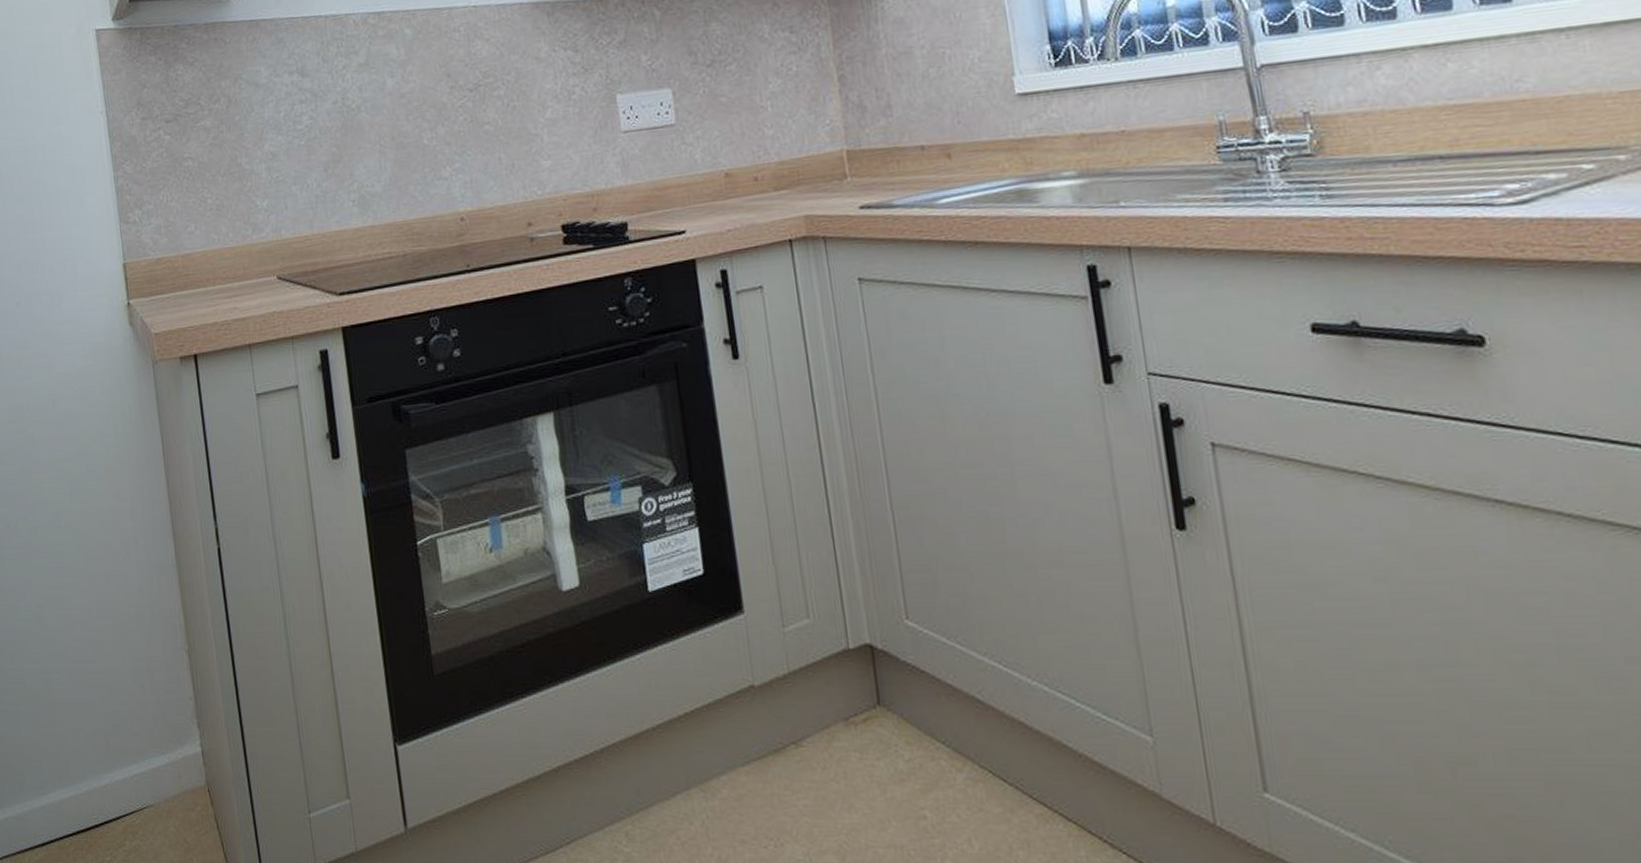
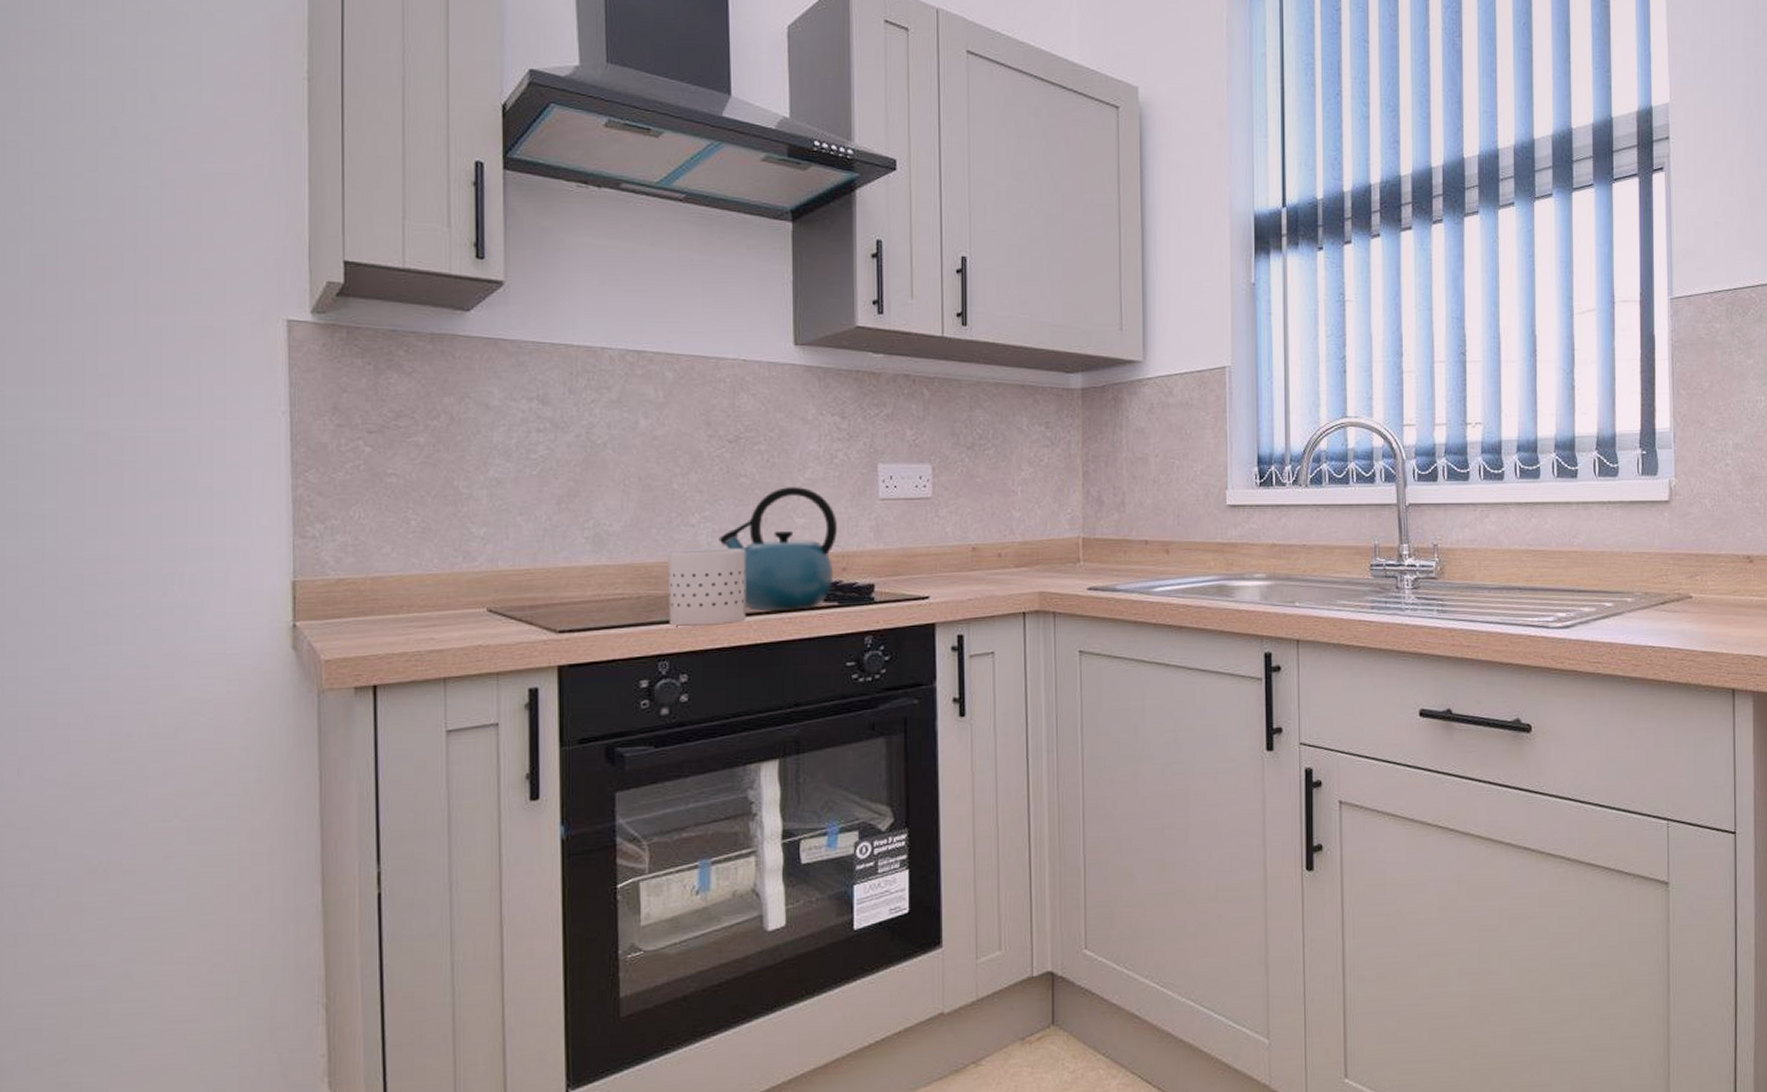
mug: none [426,198,506,282] -> present [667,548,747,627]
kettle: none [471,128,586,259] -> present [719,487,838,611]

